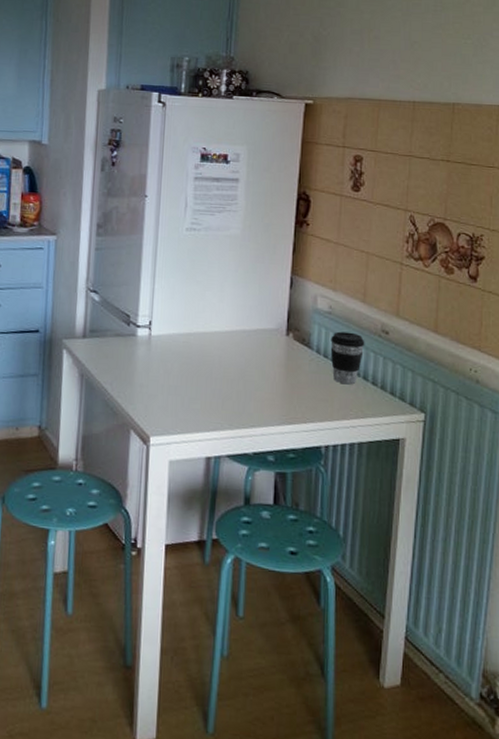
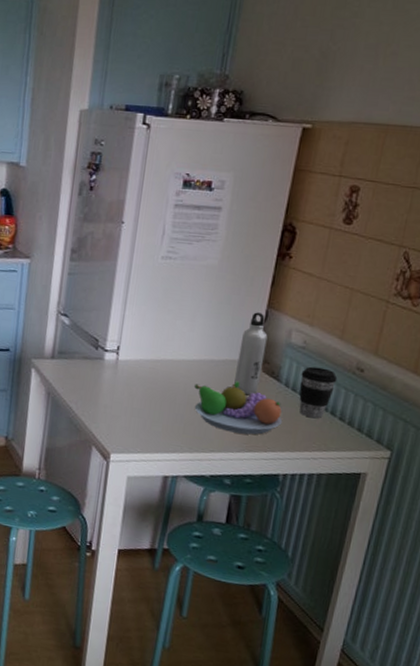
fruit bowl: none [229,350,318,406] -> present [194,381,283,435]
water bottle: none [268,279,295,365] -> present [234,312,268,395]

